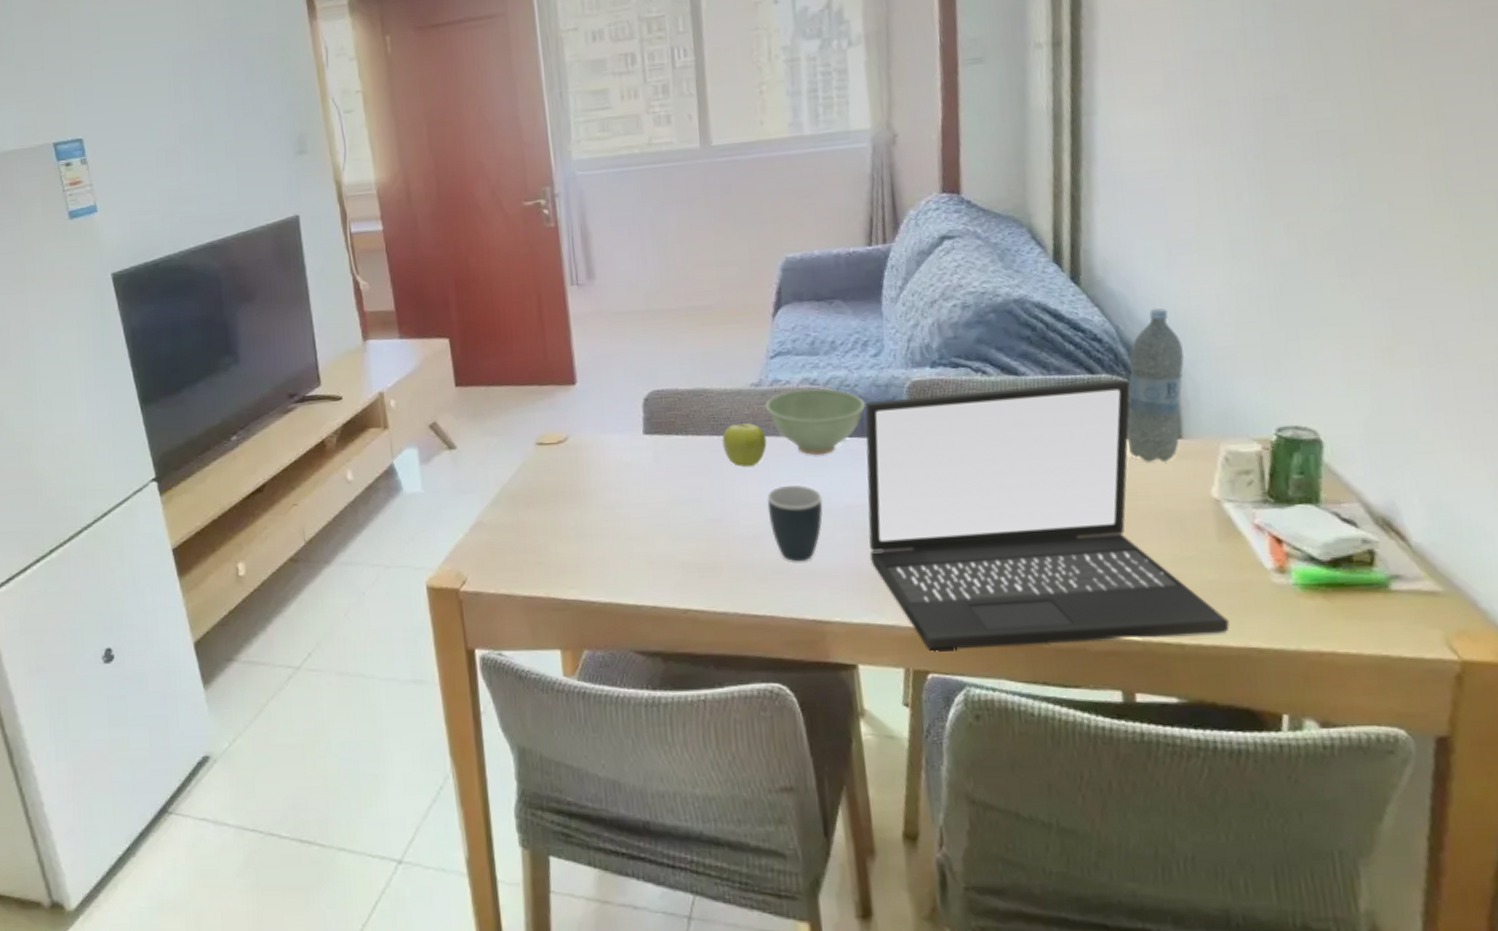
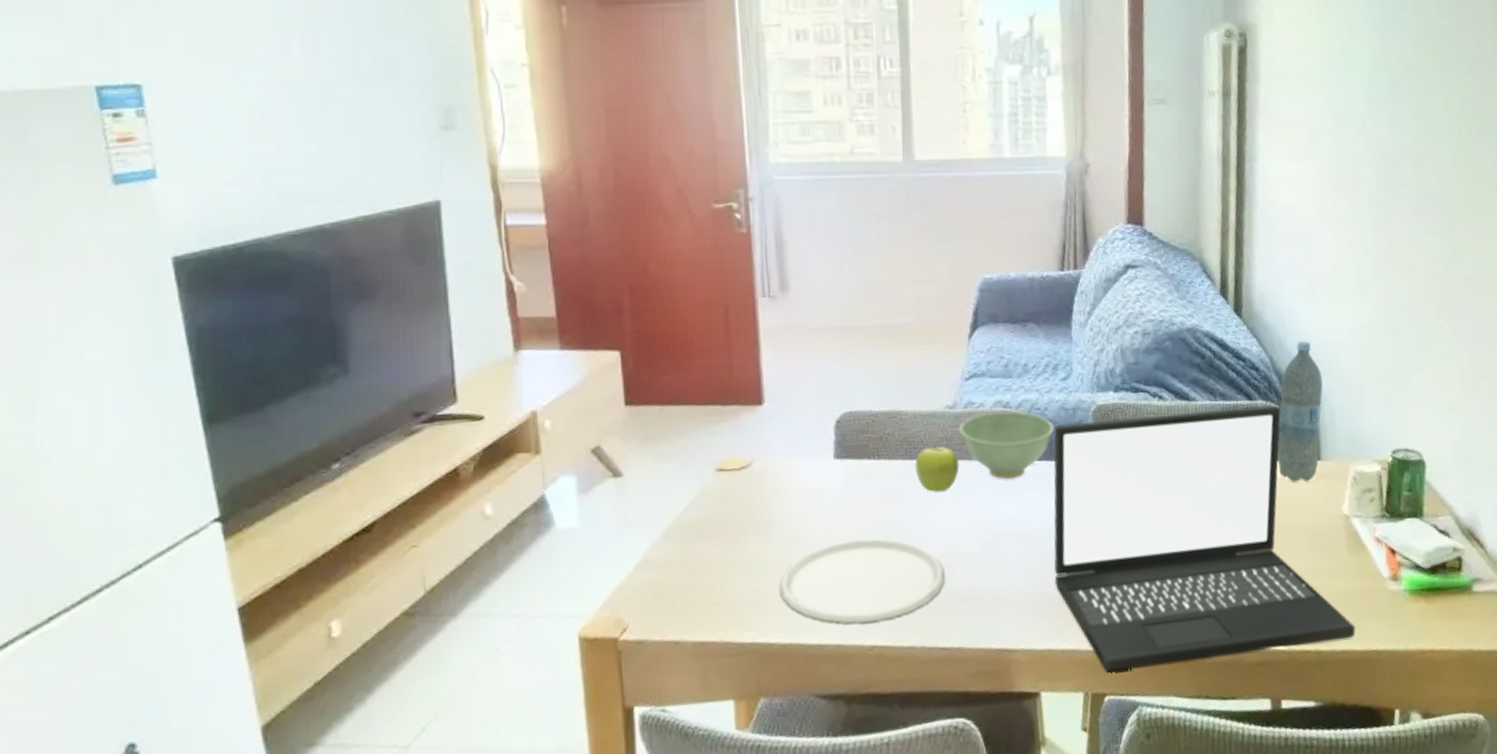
plate: none [597,509,756,588] -> present [779,538,945,624]
mug: present [767,484,823,562] -> none [958,510,1012,590]

